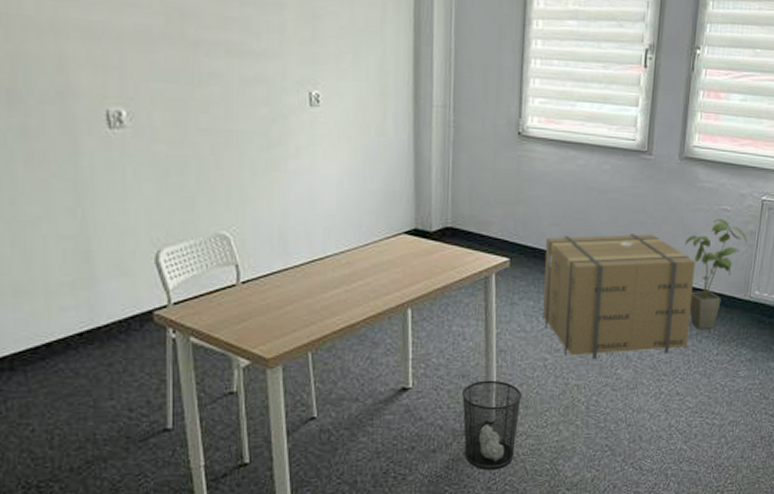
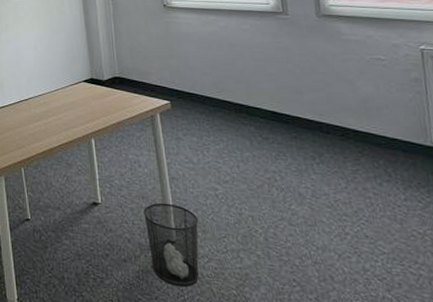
cardboard box: present [543,234,696,359] -> none [199,81,367,194]
house plant: present [685,219,747,329] -> none [340,67,413,173]

